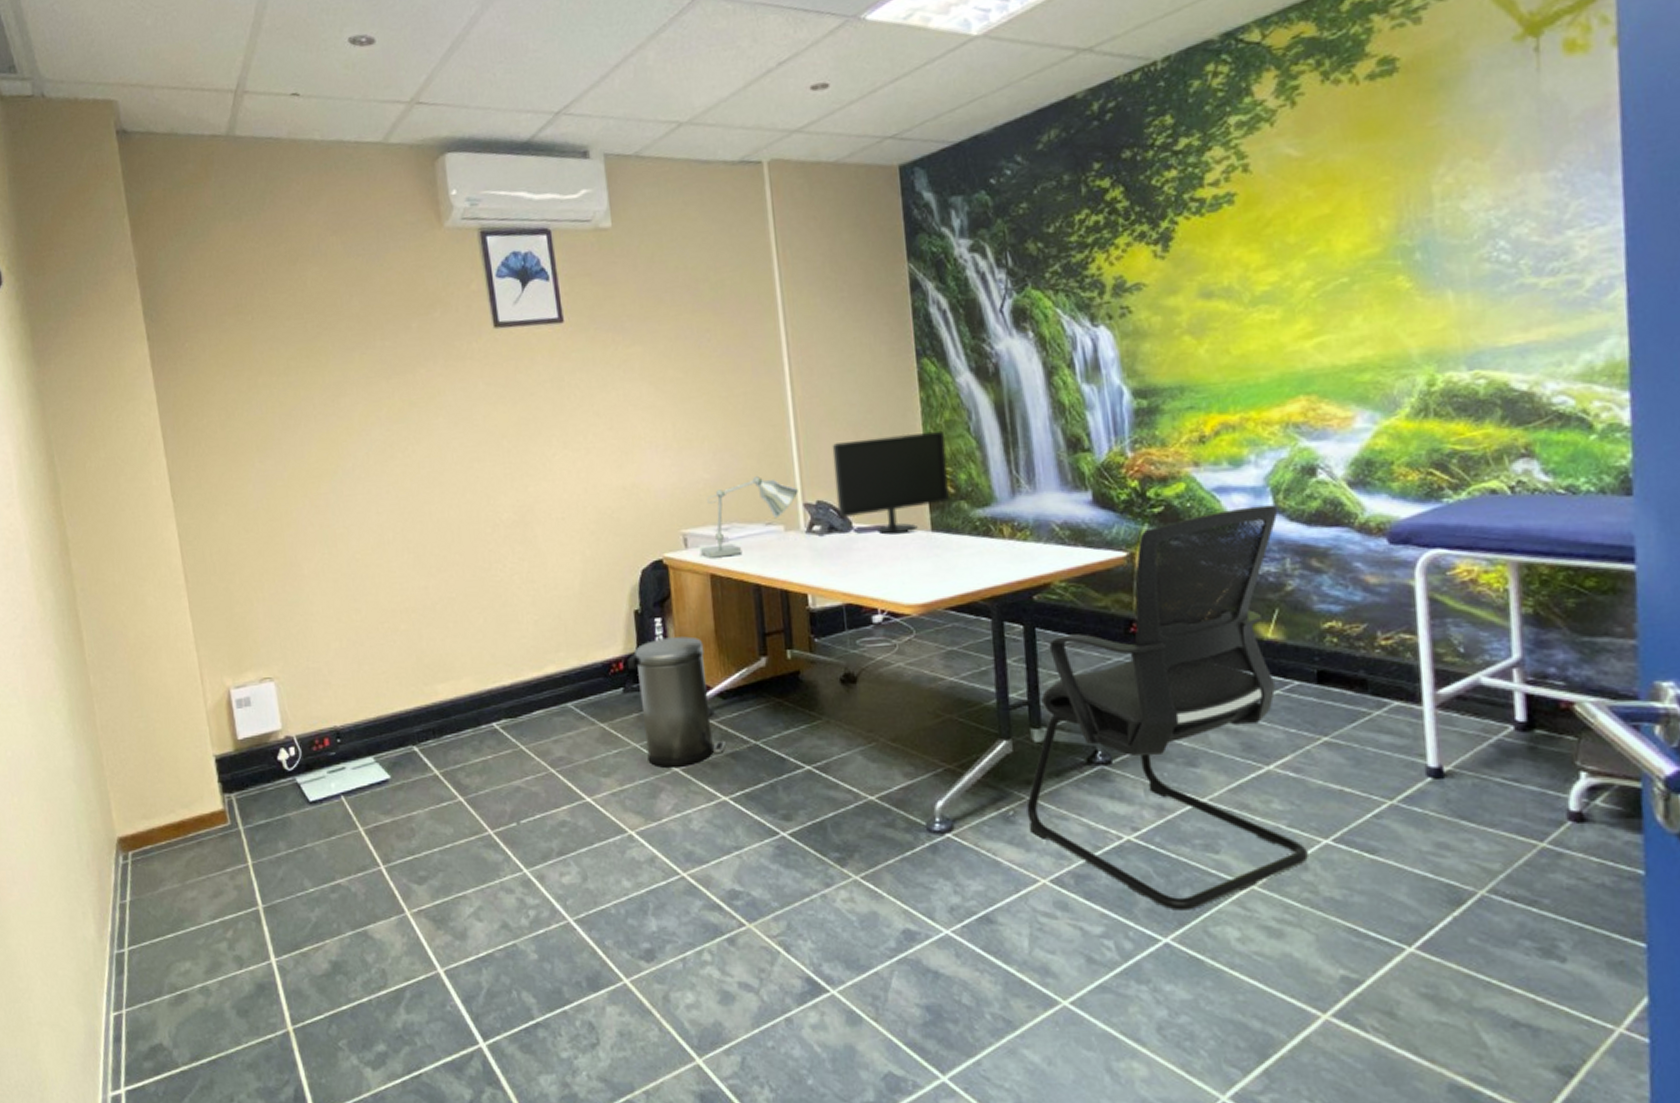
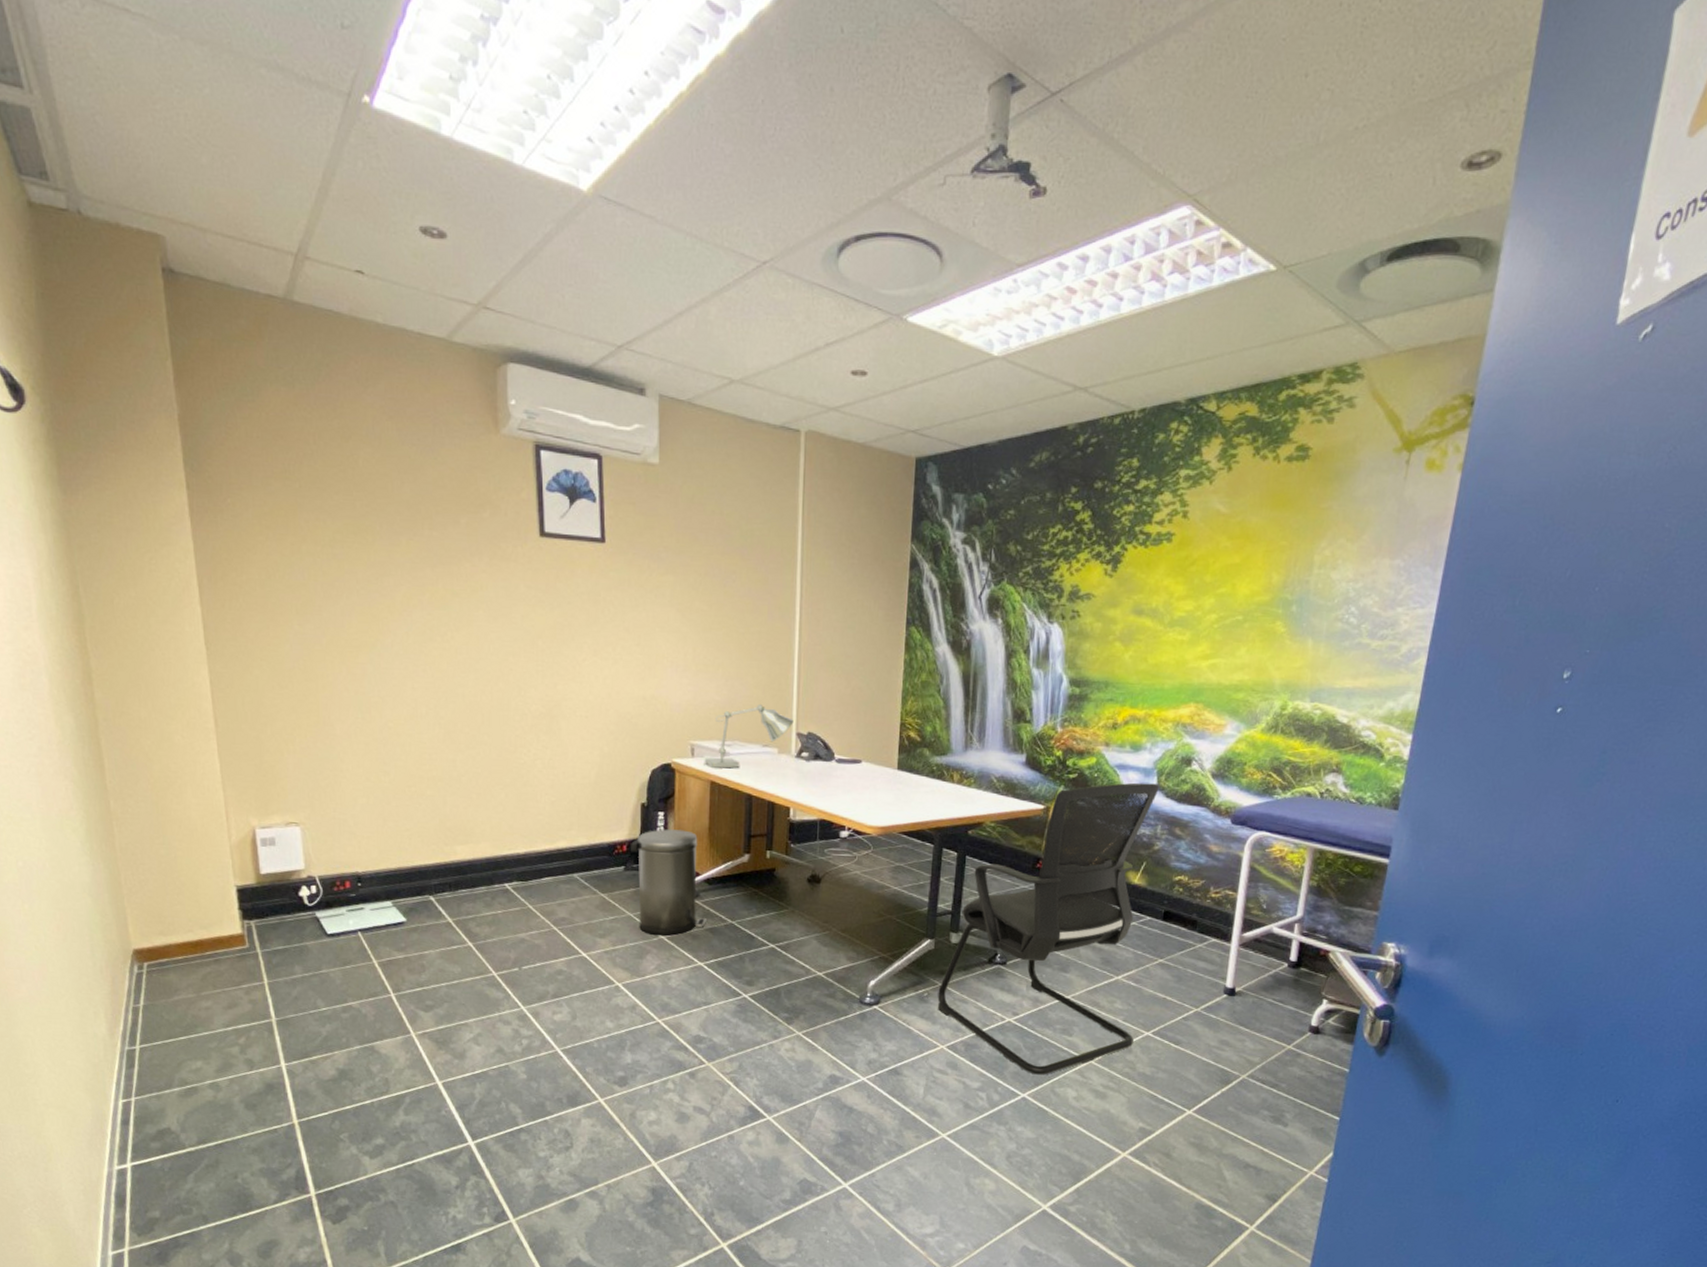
computer monitor: present [832,432,949,535] -> none [824,686,920,769]

